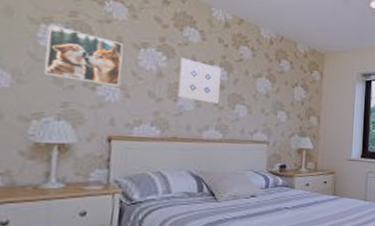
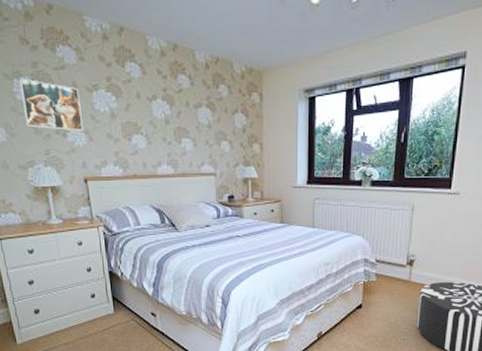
wall art: present [177,57,221,104] -> none [126,95,167,139]

